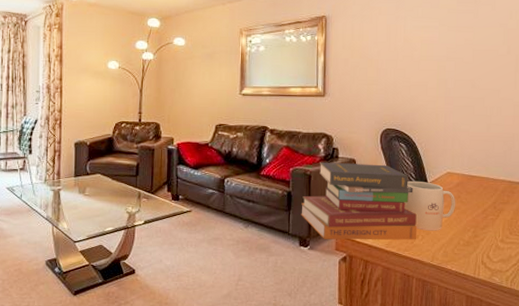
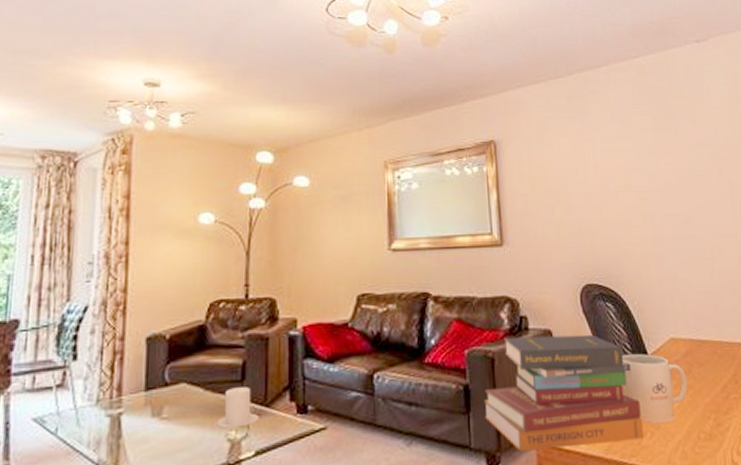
candle: none [120,180,146,206] -> present [217,387,258,430]

